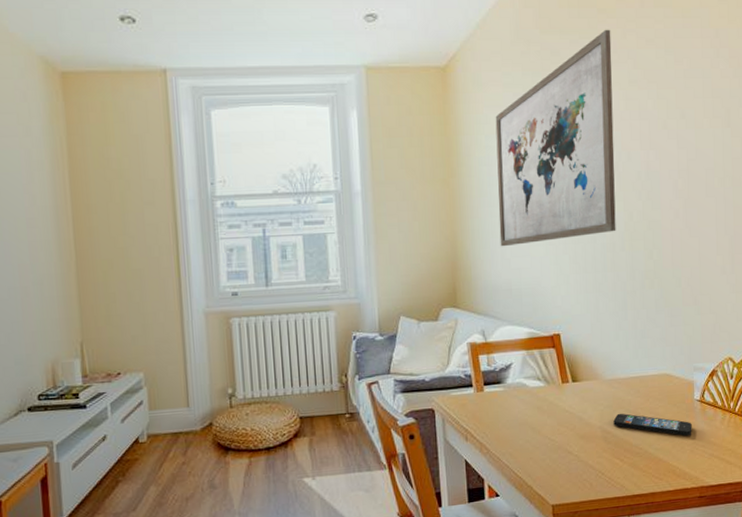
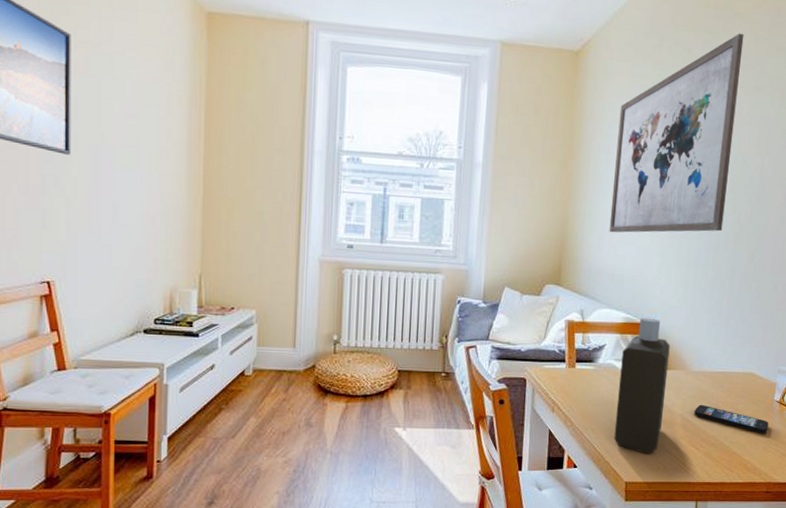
bottle: none [530,329,582,473] -> present [614,317,670,454]

